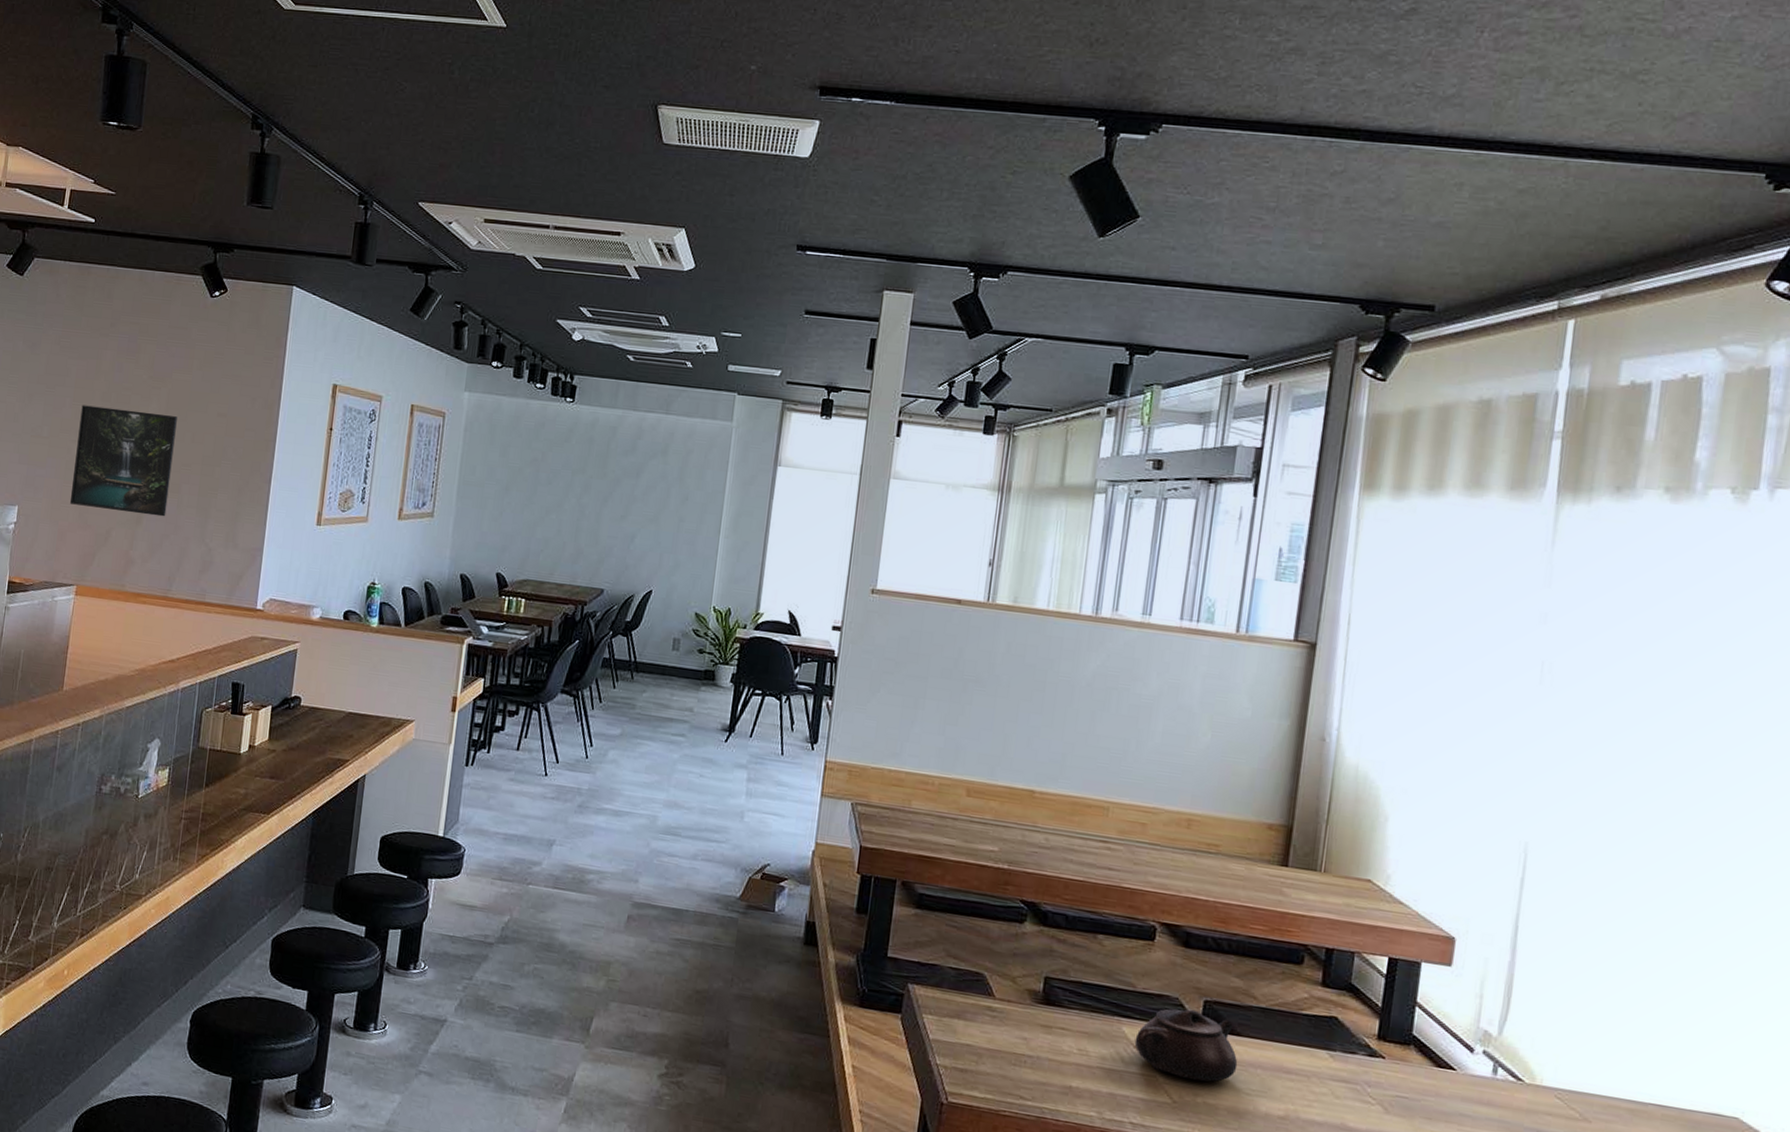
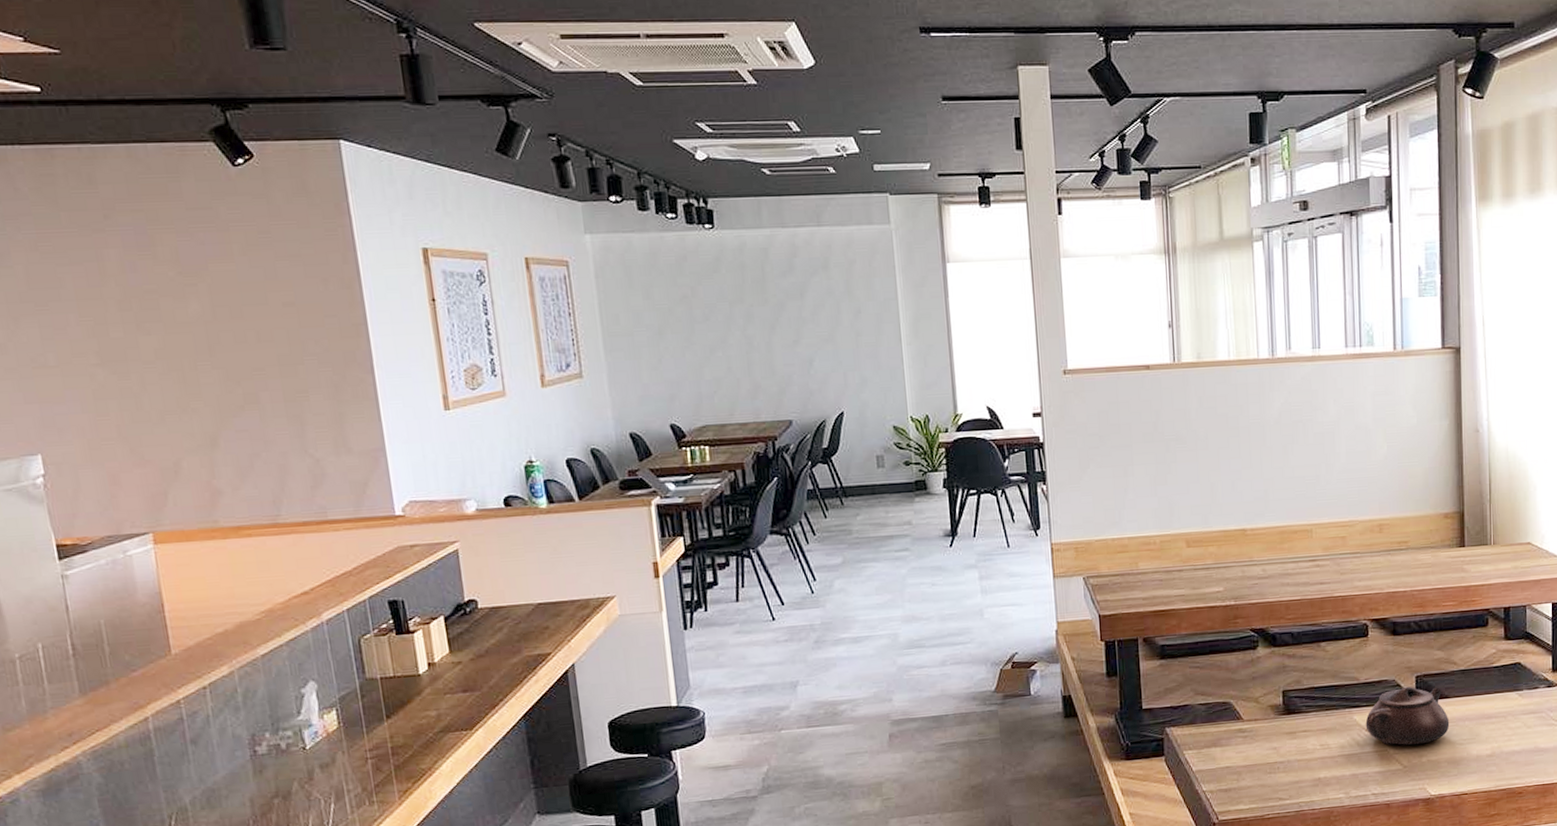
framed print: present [69,405,177,517] -> none [93,314,249,440]

